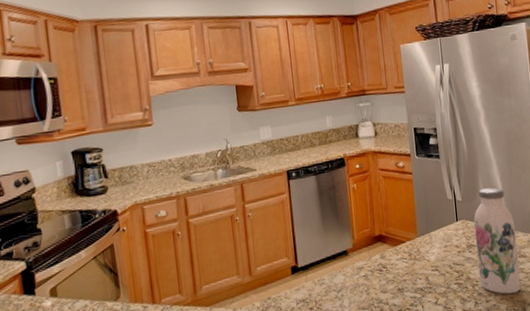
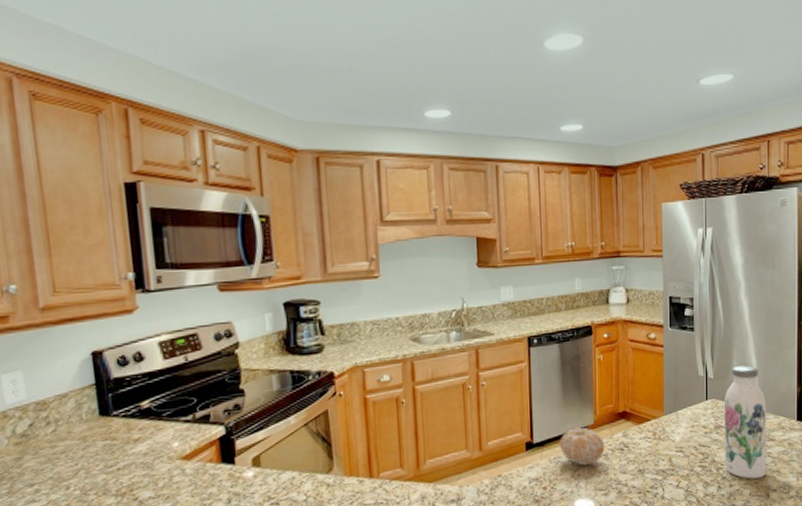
fruit: none [322,251,365,287] -> present [560,427,605,466]

